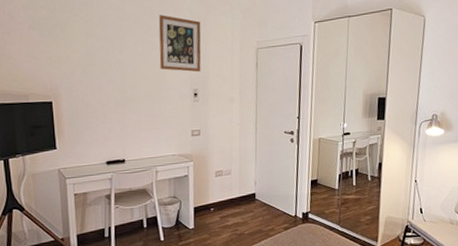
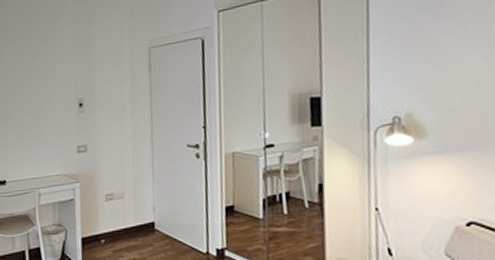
wall art: present [158,15,202,73] -> none [40,19,87,80]

